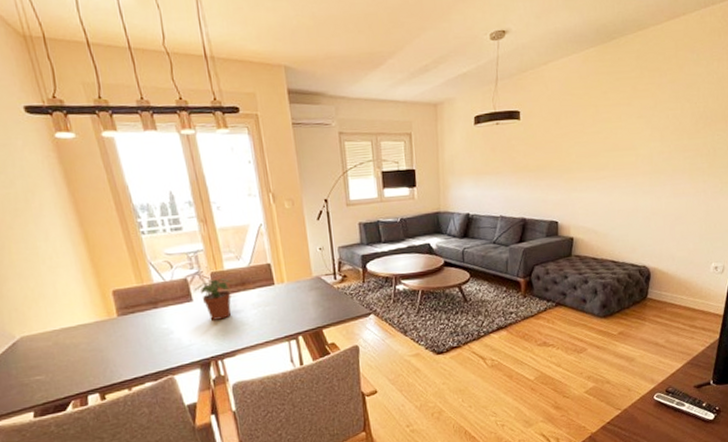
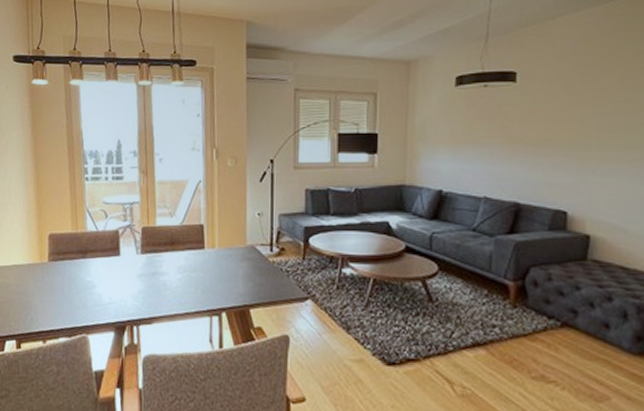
potted plant: present [194,279,232,320] -> none [123,235,161,280]

